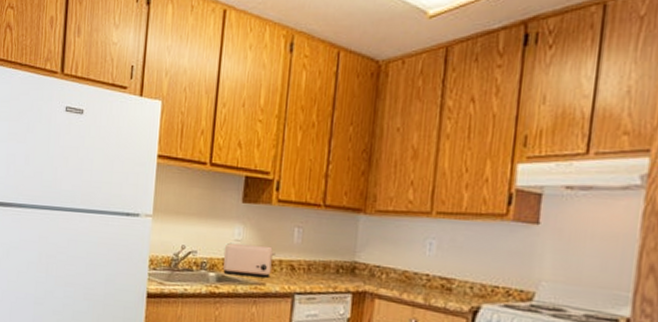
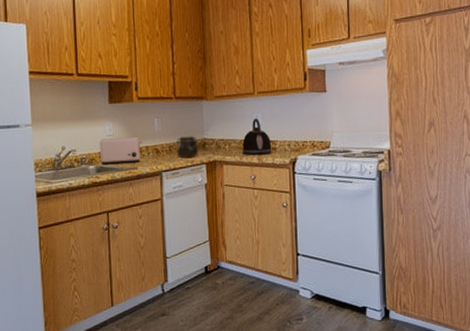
jar: none [317,254,347,283] -> present [176,136,199,159]
kettle: none [404,245,446,295] -> present [242,118,272,155]

